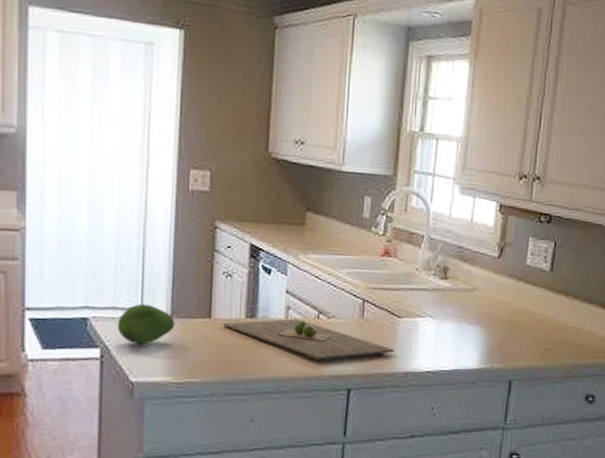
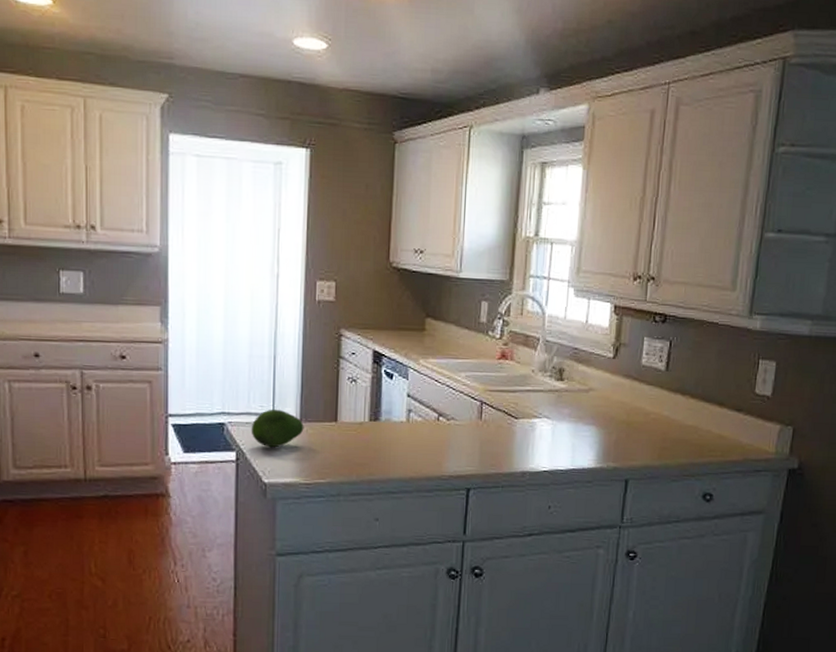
cutting board: present [223,318,395,361] -> none [349,421,512,461]

